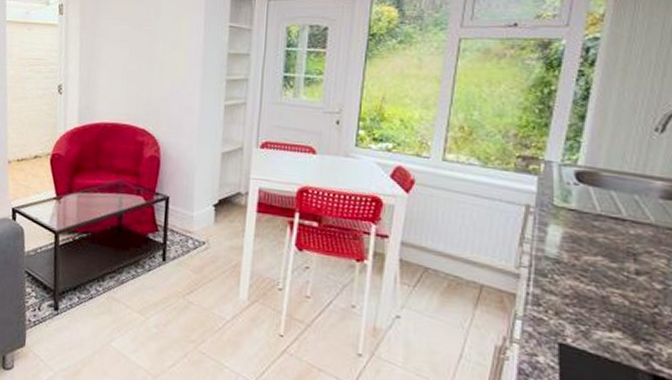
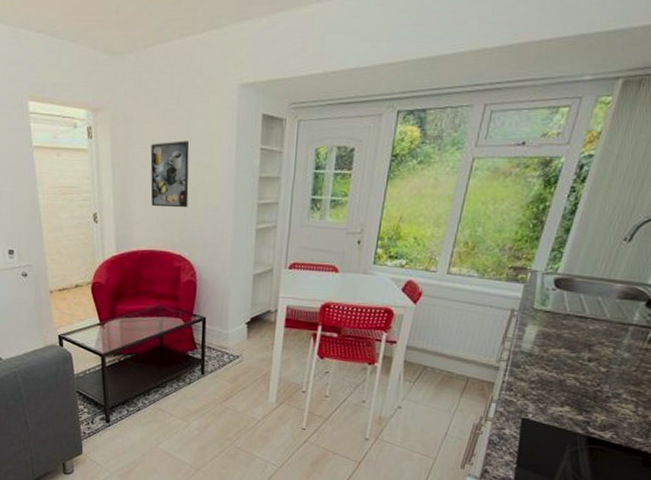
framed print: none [116,18,158,82] -> present [150,141,190,208]

